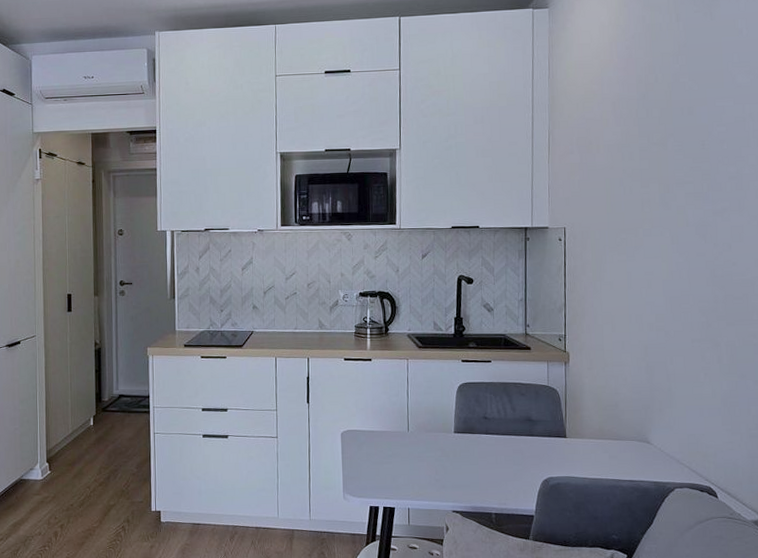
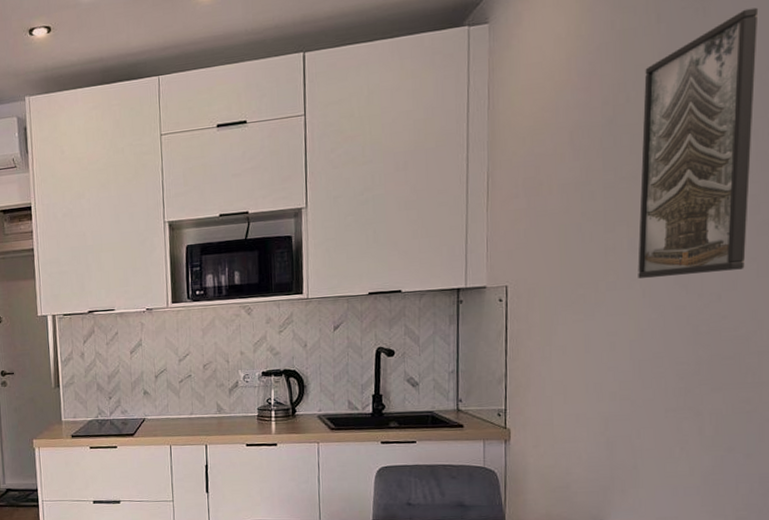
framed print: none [667,17,751,228] -> present [638,7,759,279]

